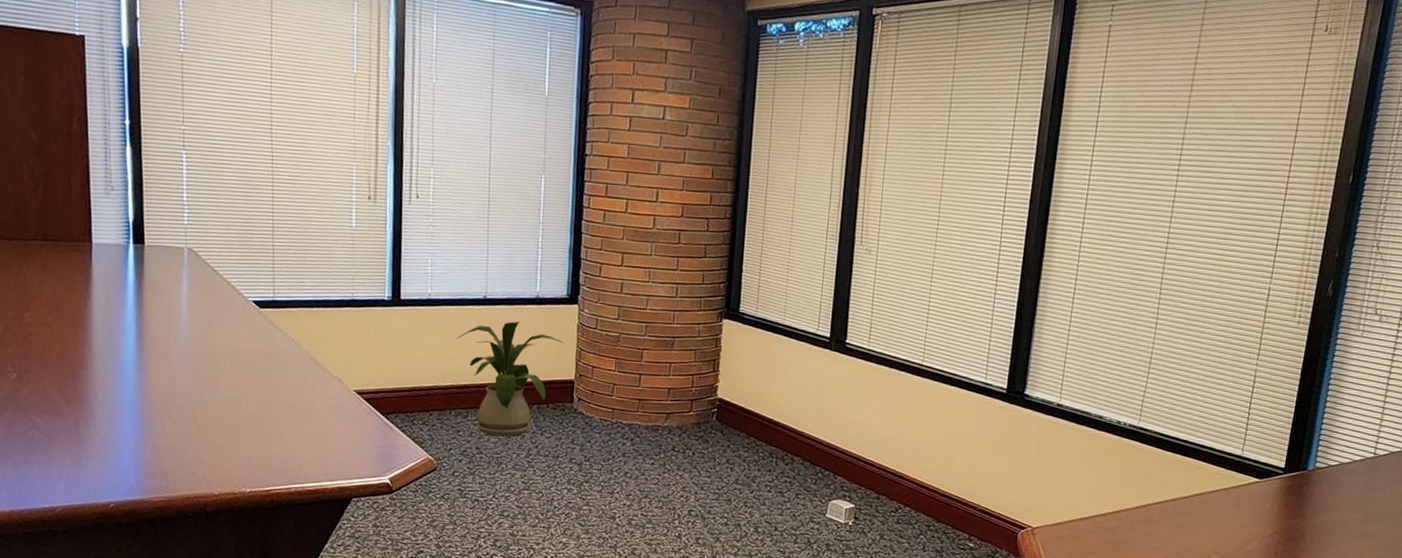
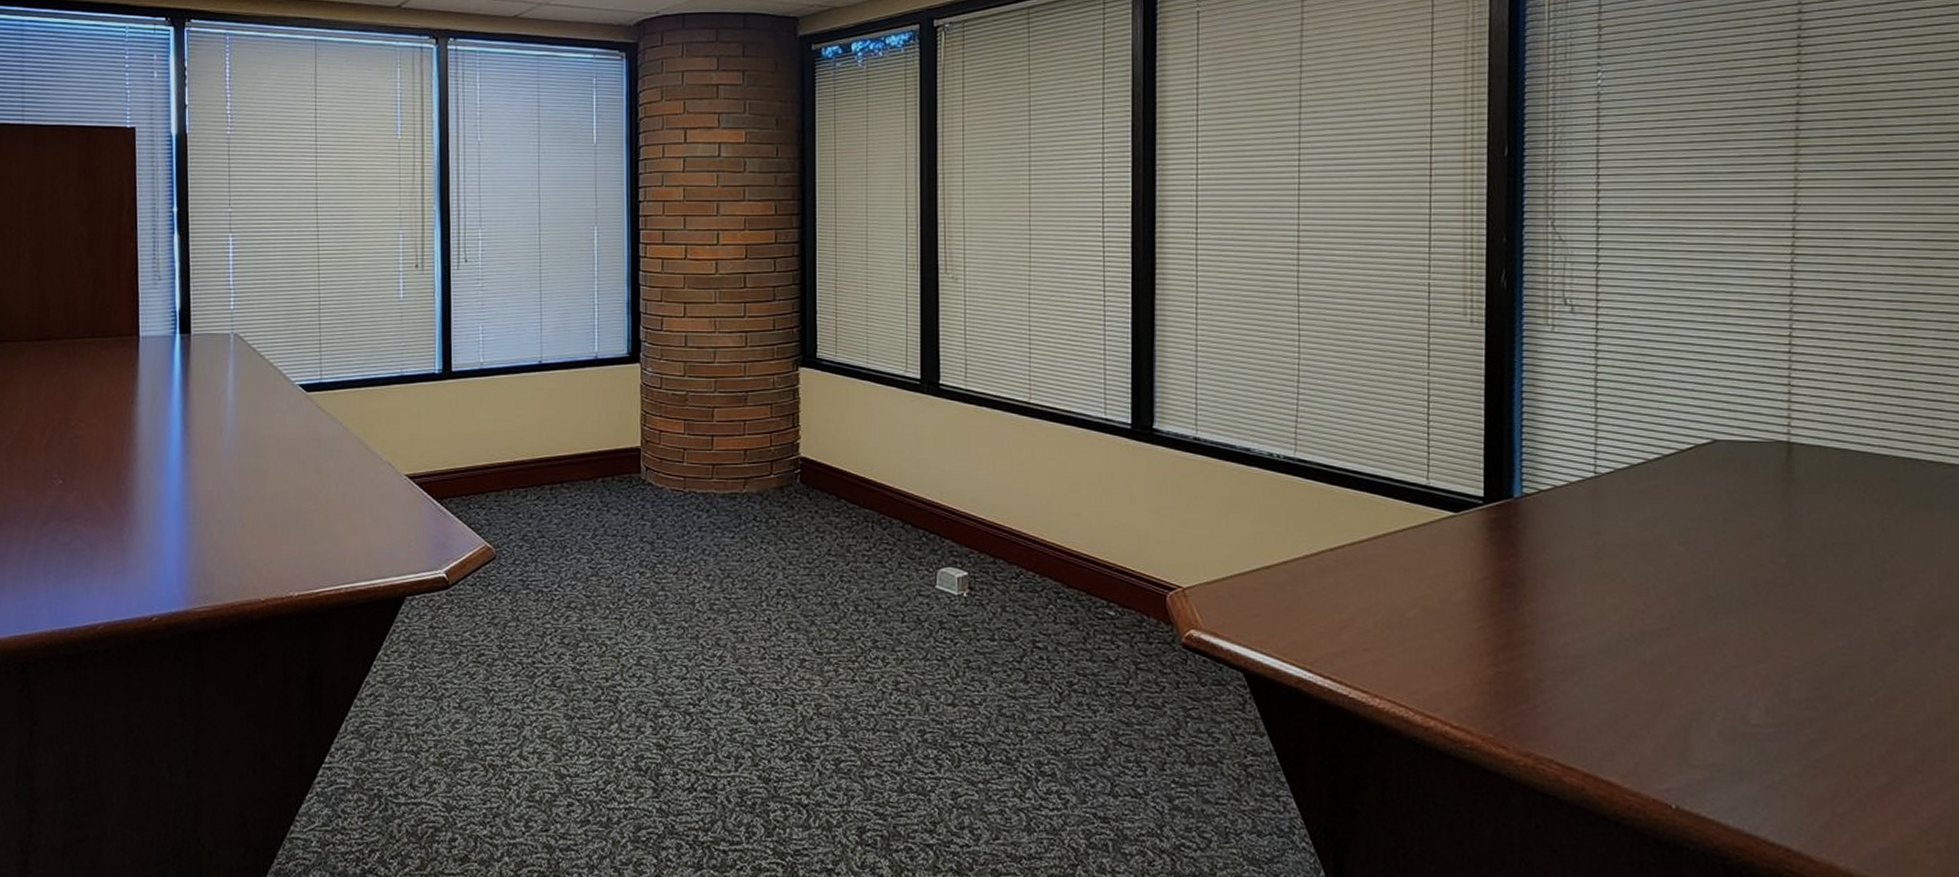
house plant: present [456,321,564,437] -> none [512,385,627,517]

